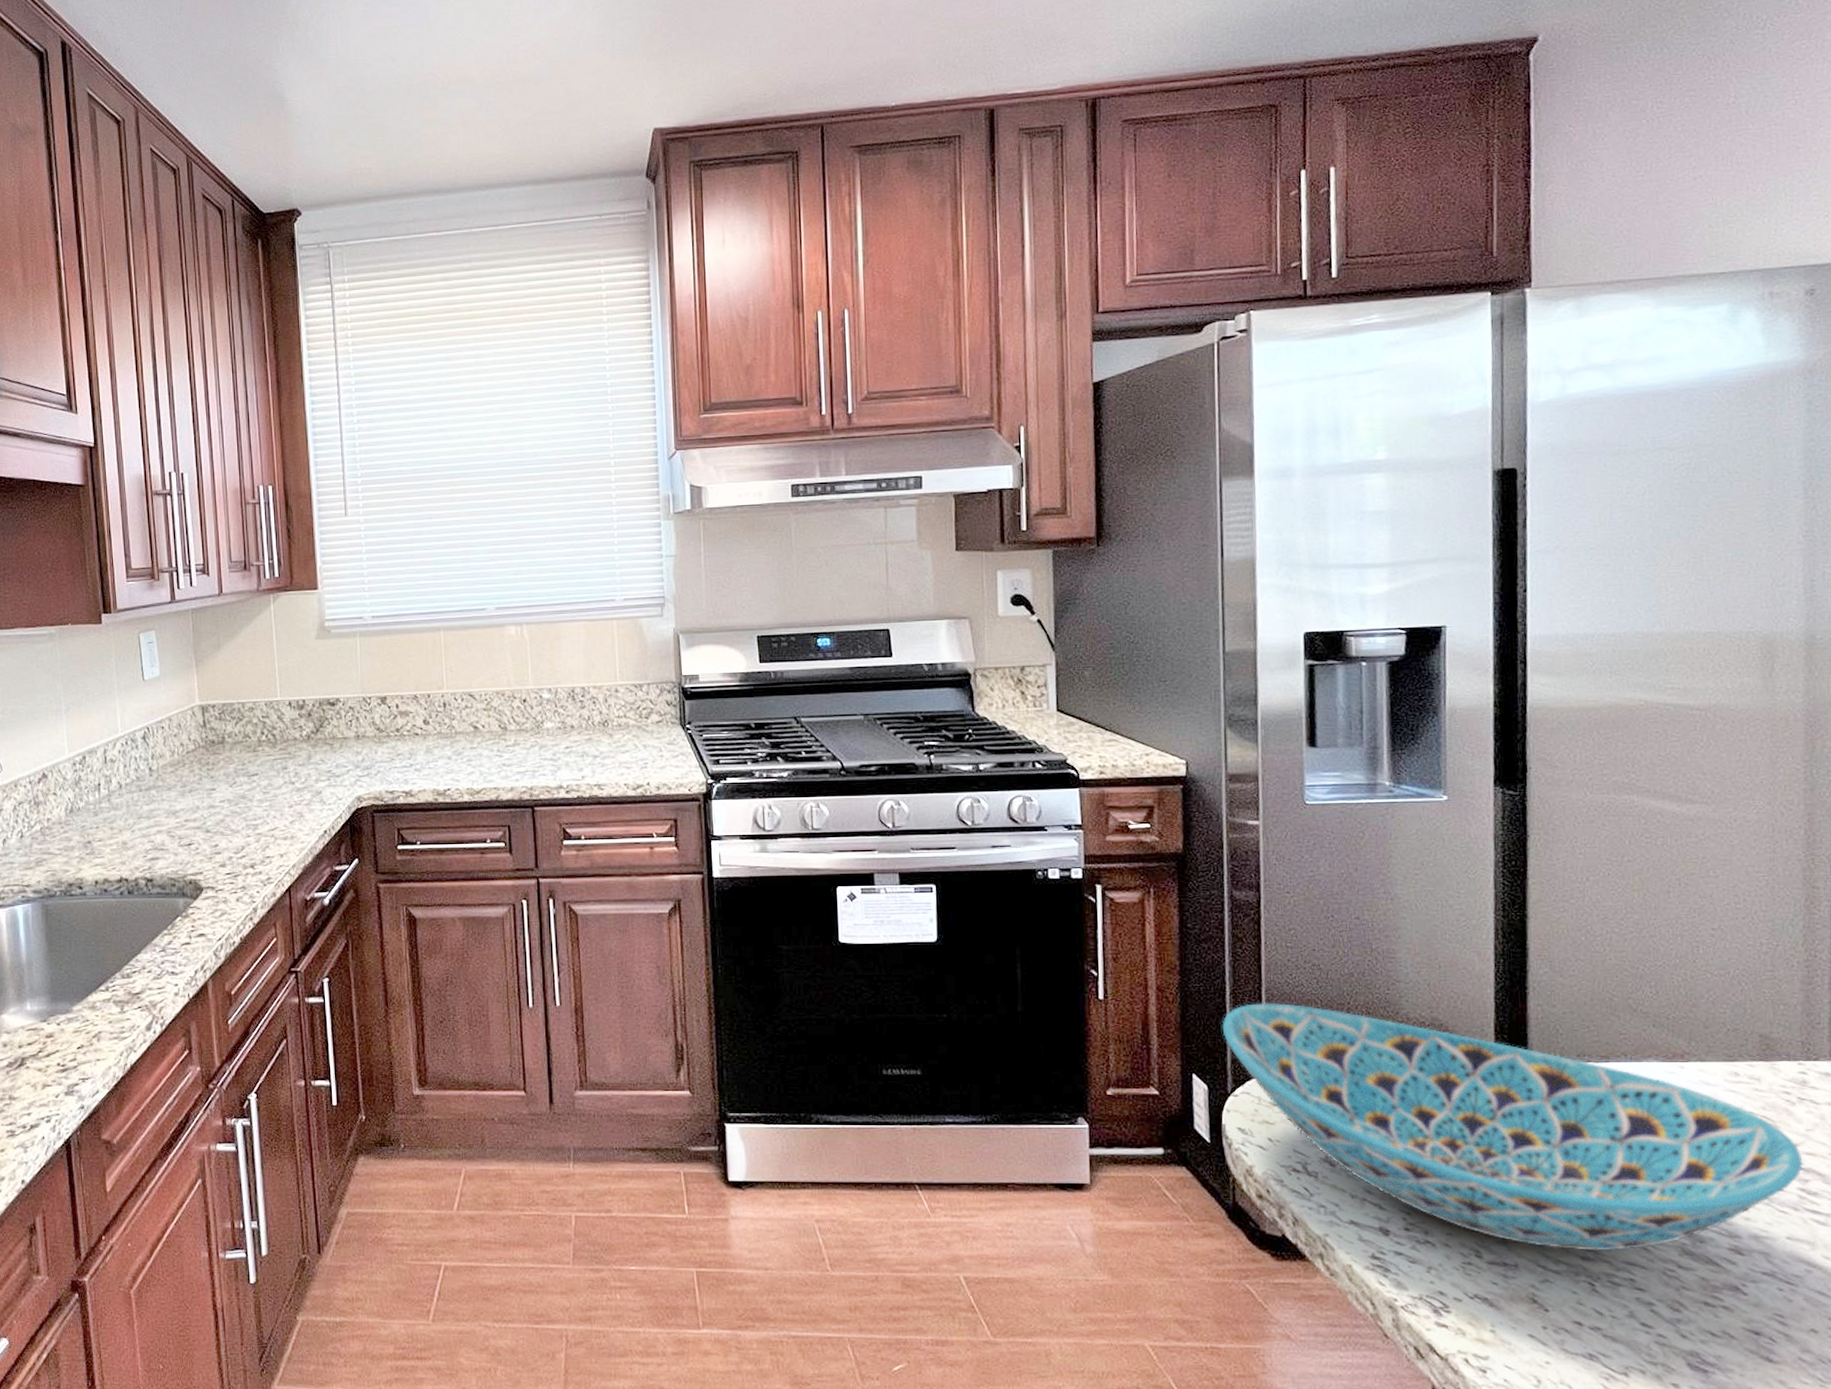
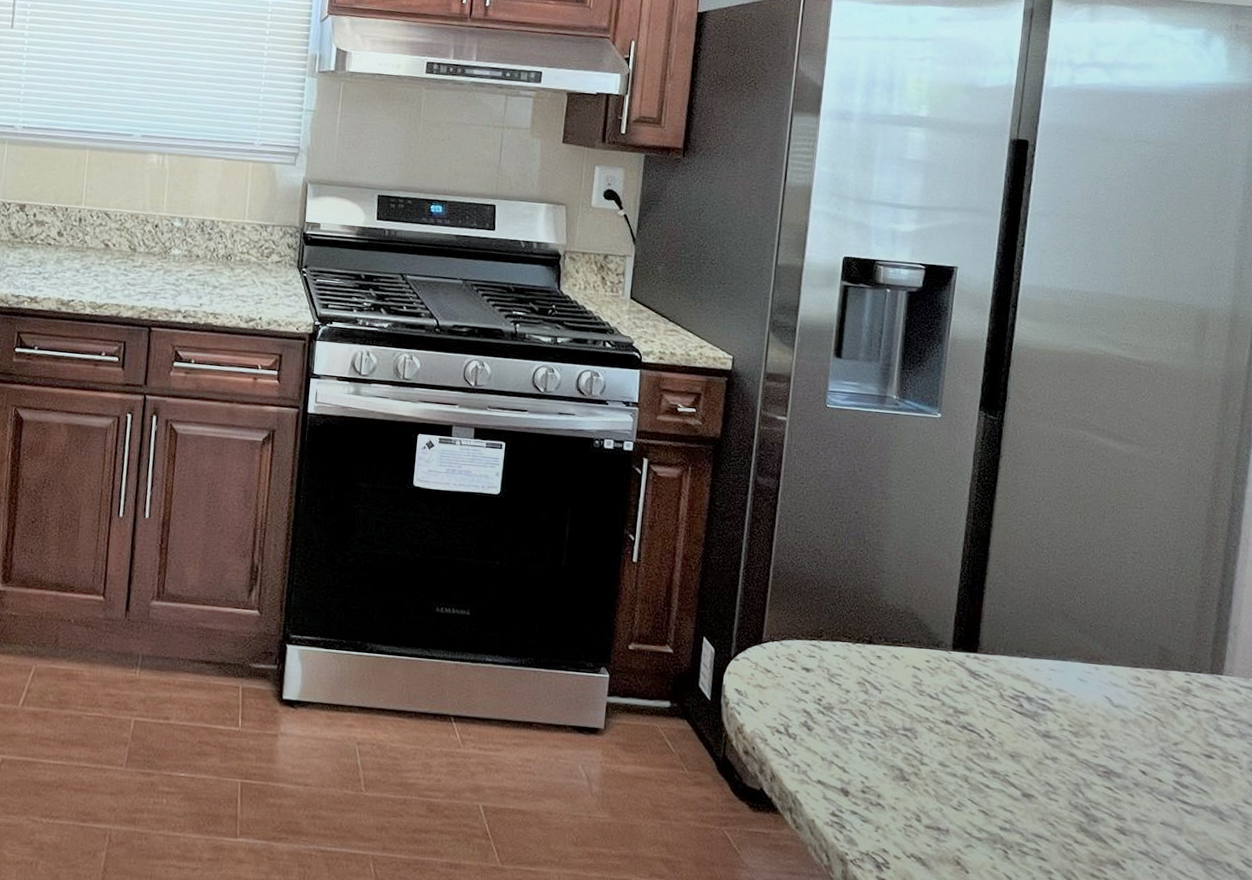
bowl: present [1222,1003,1803,1252] -> none [733,579,1181,825]

